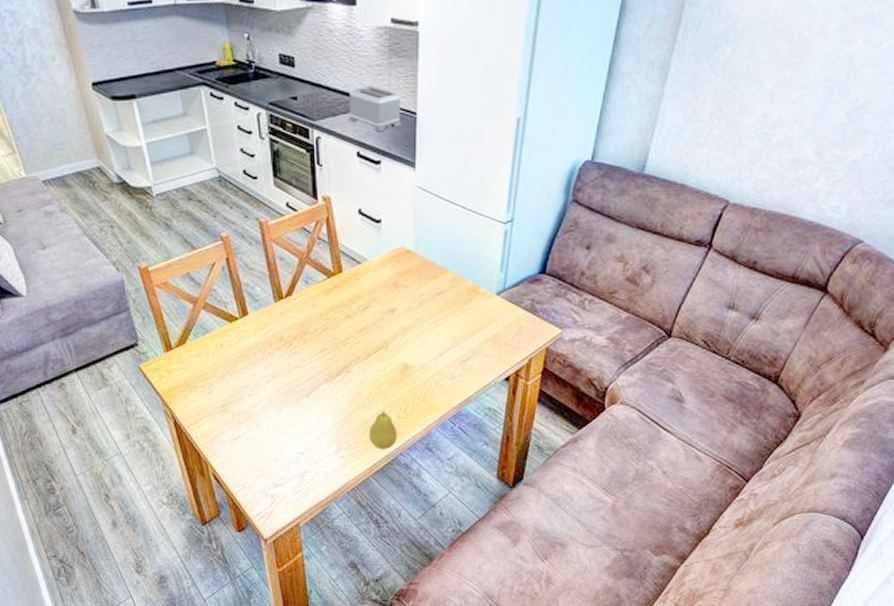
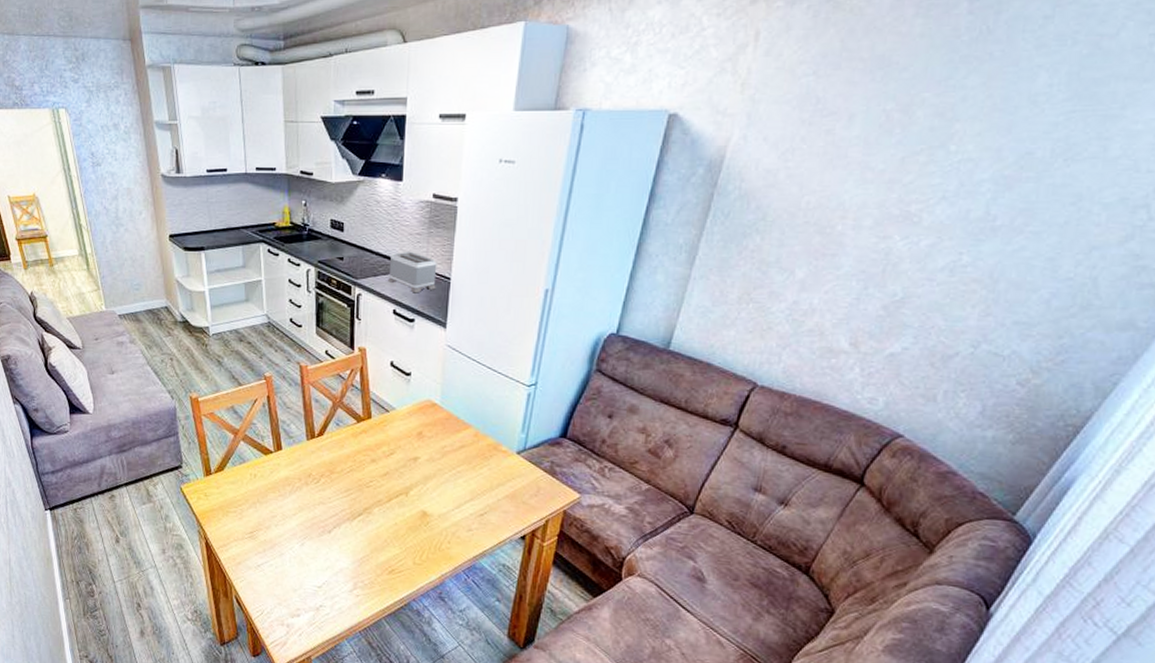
fruit: present [368,411,397,449] -> none [384,555,412,593]

